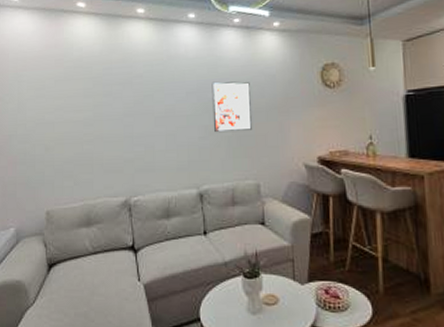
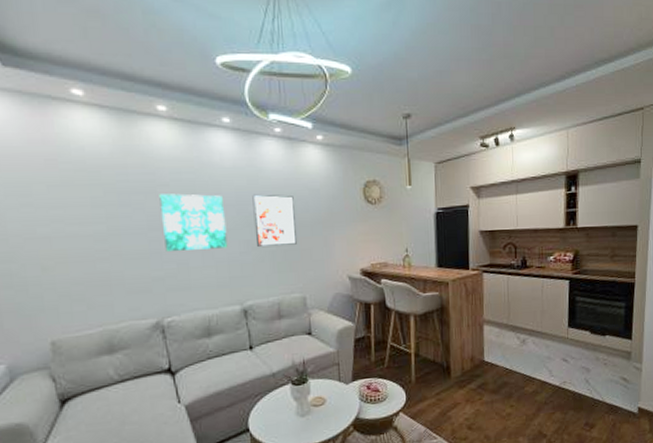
wall art: none [134,83,188,135] -> present [159,193,228,251]

